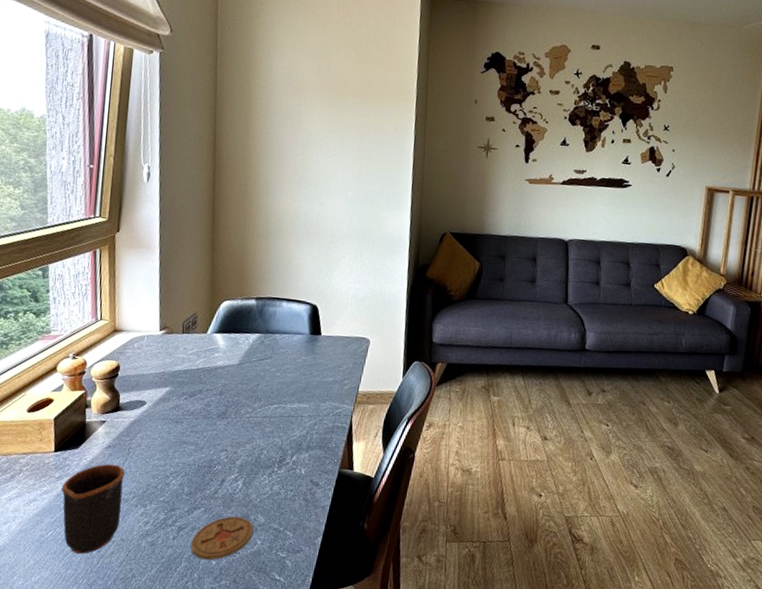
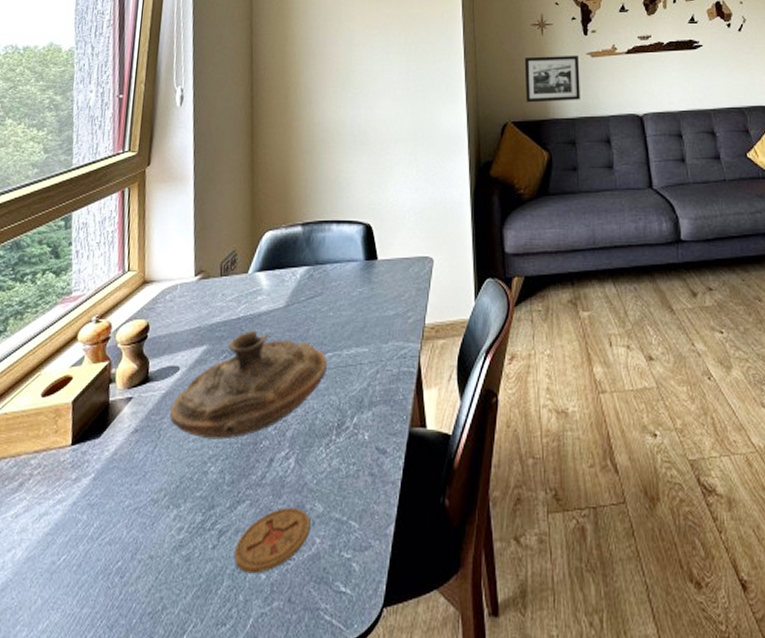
mug: present [61,463,125,554] -> none [78,453,155,583]
decorative bowl: none [137,379,273,462] -> present [169,330,327,440]
picture frame: none [465,176,518,221] -> present [524,56,580,103]

